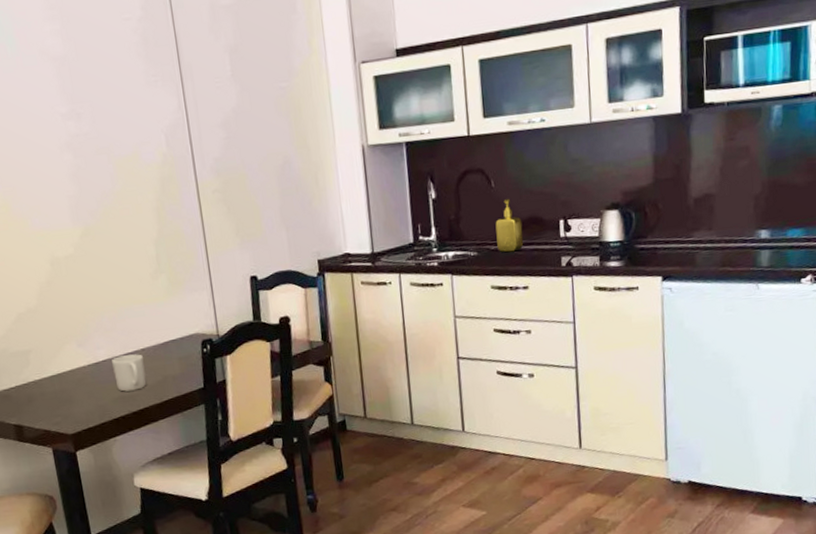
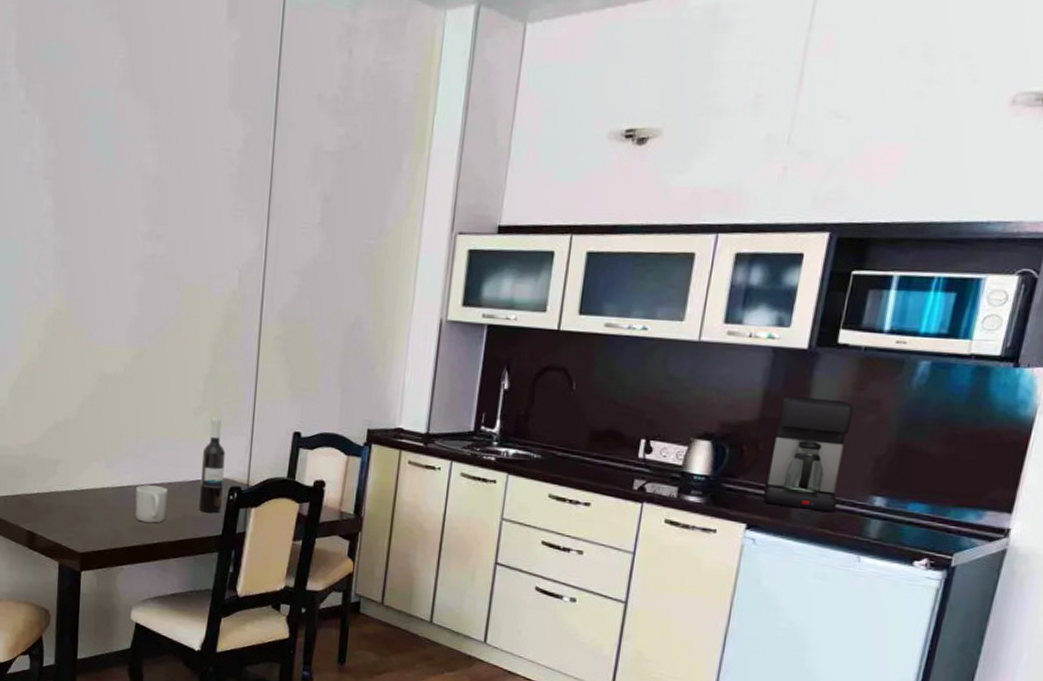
wine bottle: none [168,277,198,370] -> present [198,417,226,514]
soap dispenser: present [495,198,524,253] -> none [565,404,598,463]
coffee maker: none [669,152,731,256] -> present [763,395,854,513]

